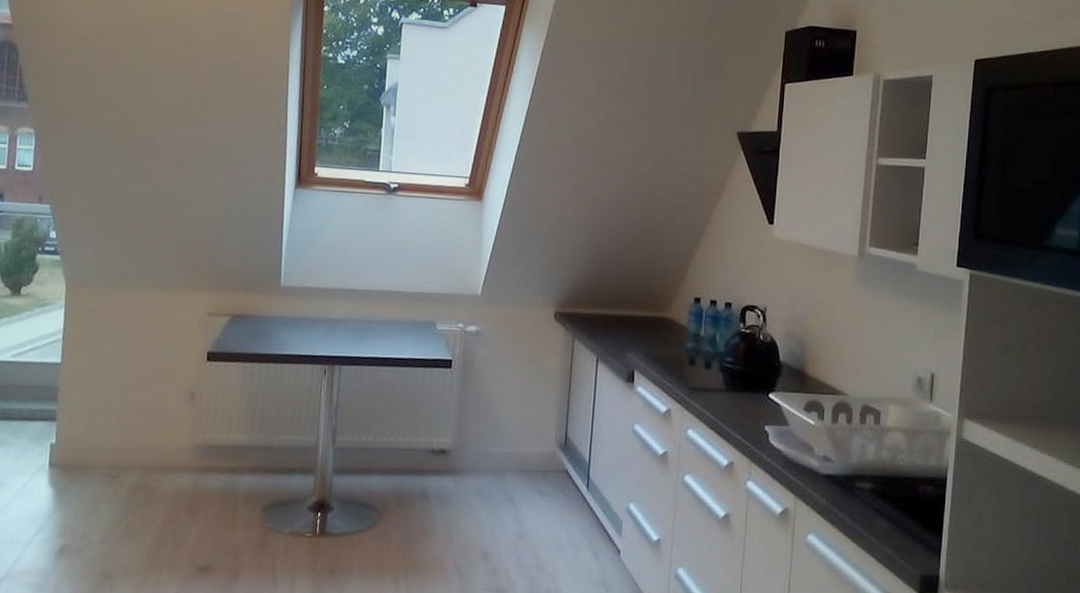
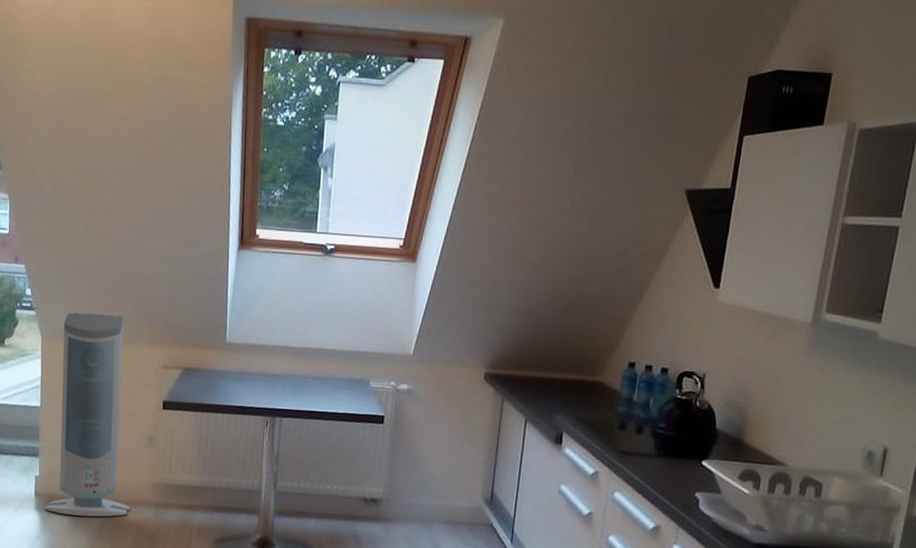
air purifier: none [60,254,166,489] -> present [44,310,130,517]

